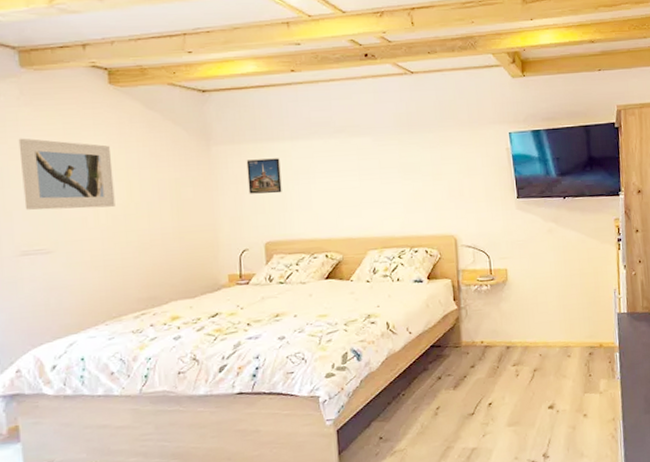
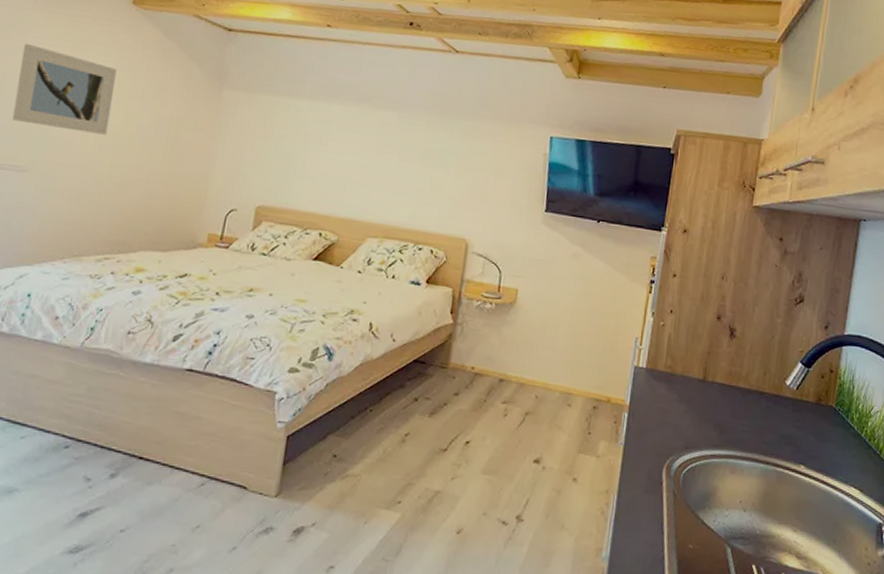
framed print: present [246,158,282,194] -> none [251,112,294,155]

